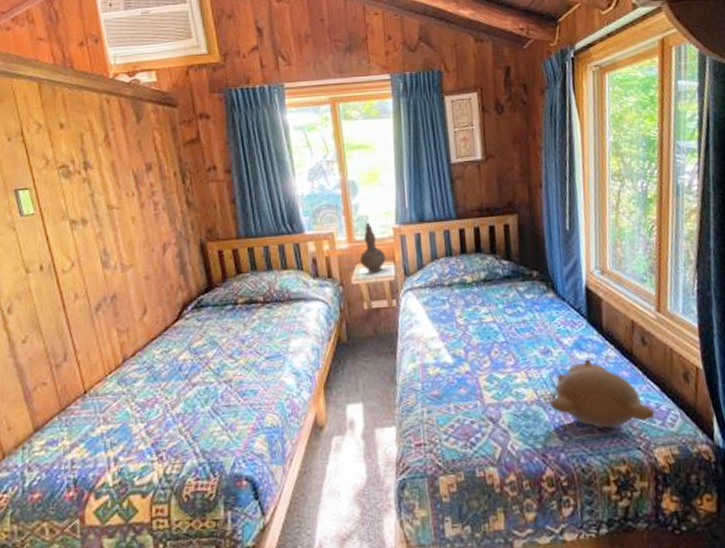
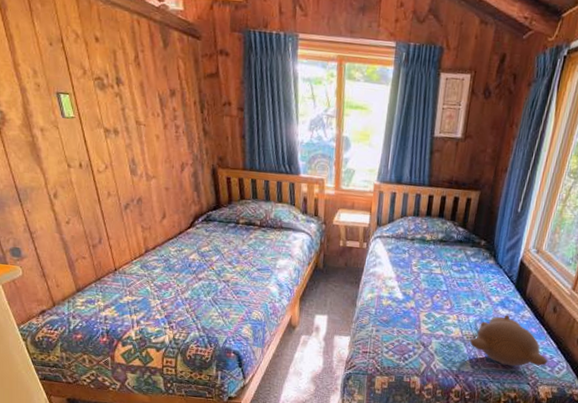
decorative vase: present [360,222,386,274] -> none [343,175,365,219]

